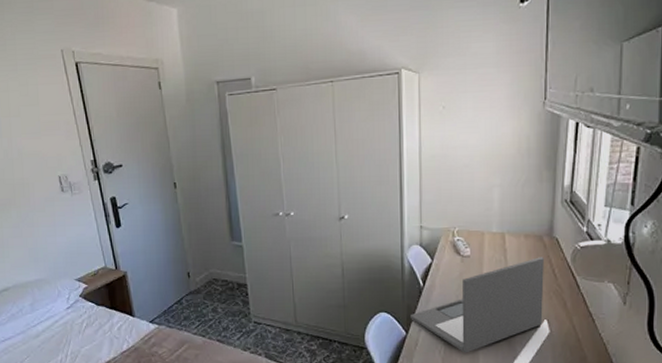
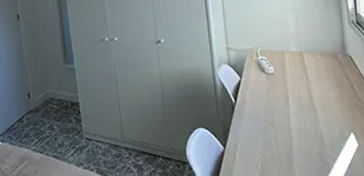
laptop: present [410,257,544,353] -> none [226,73,349,167]

